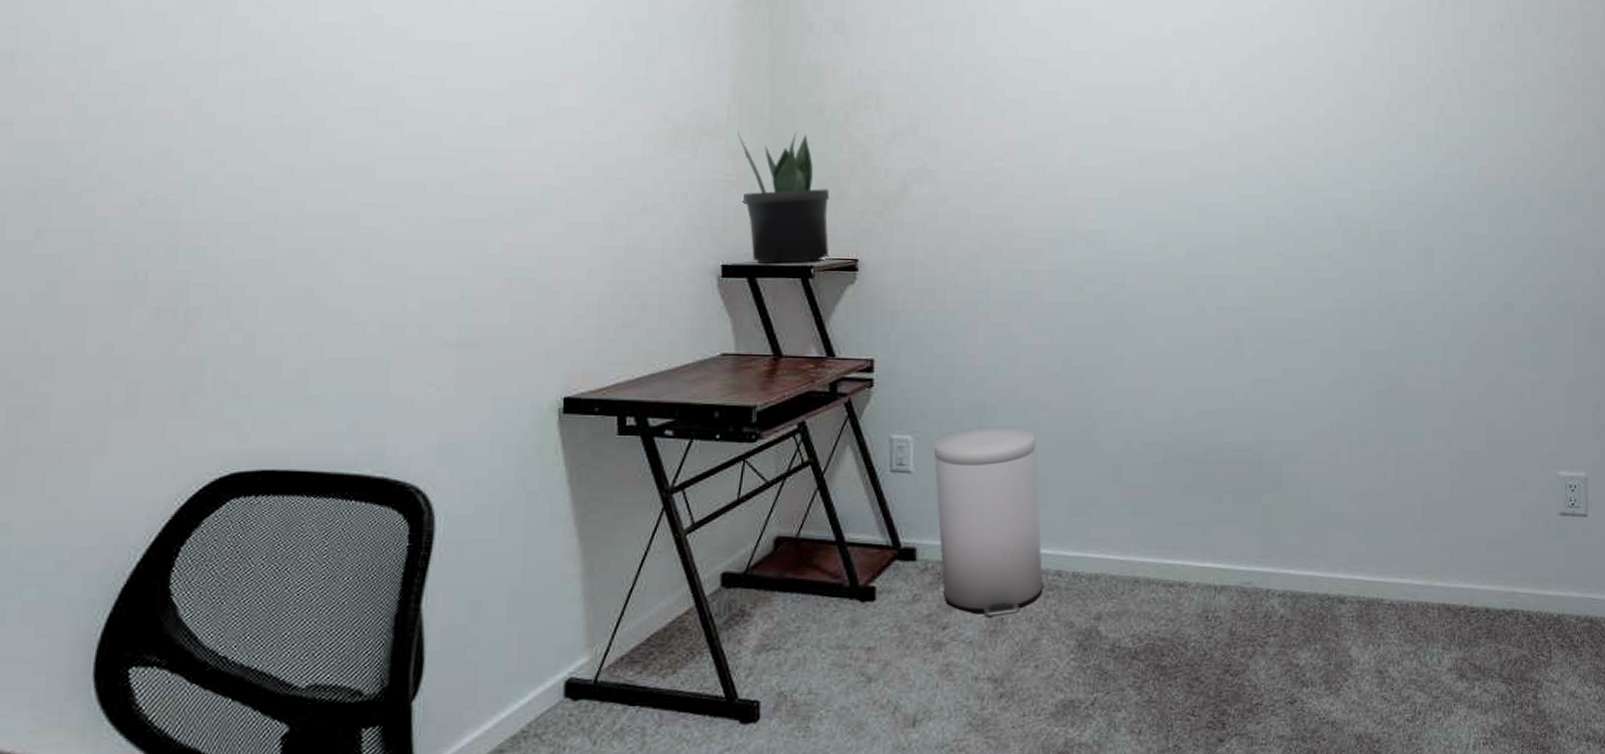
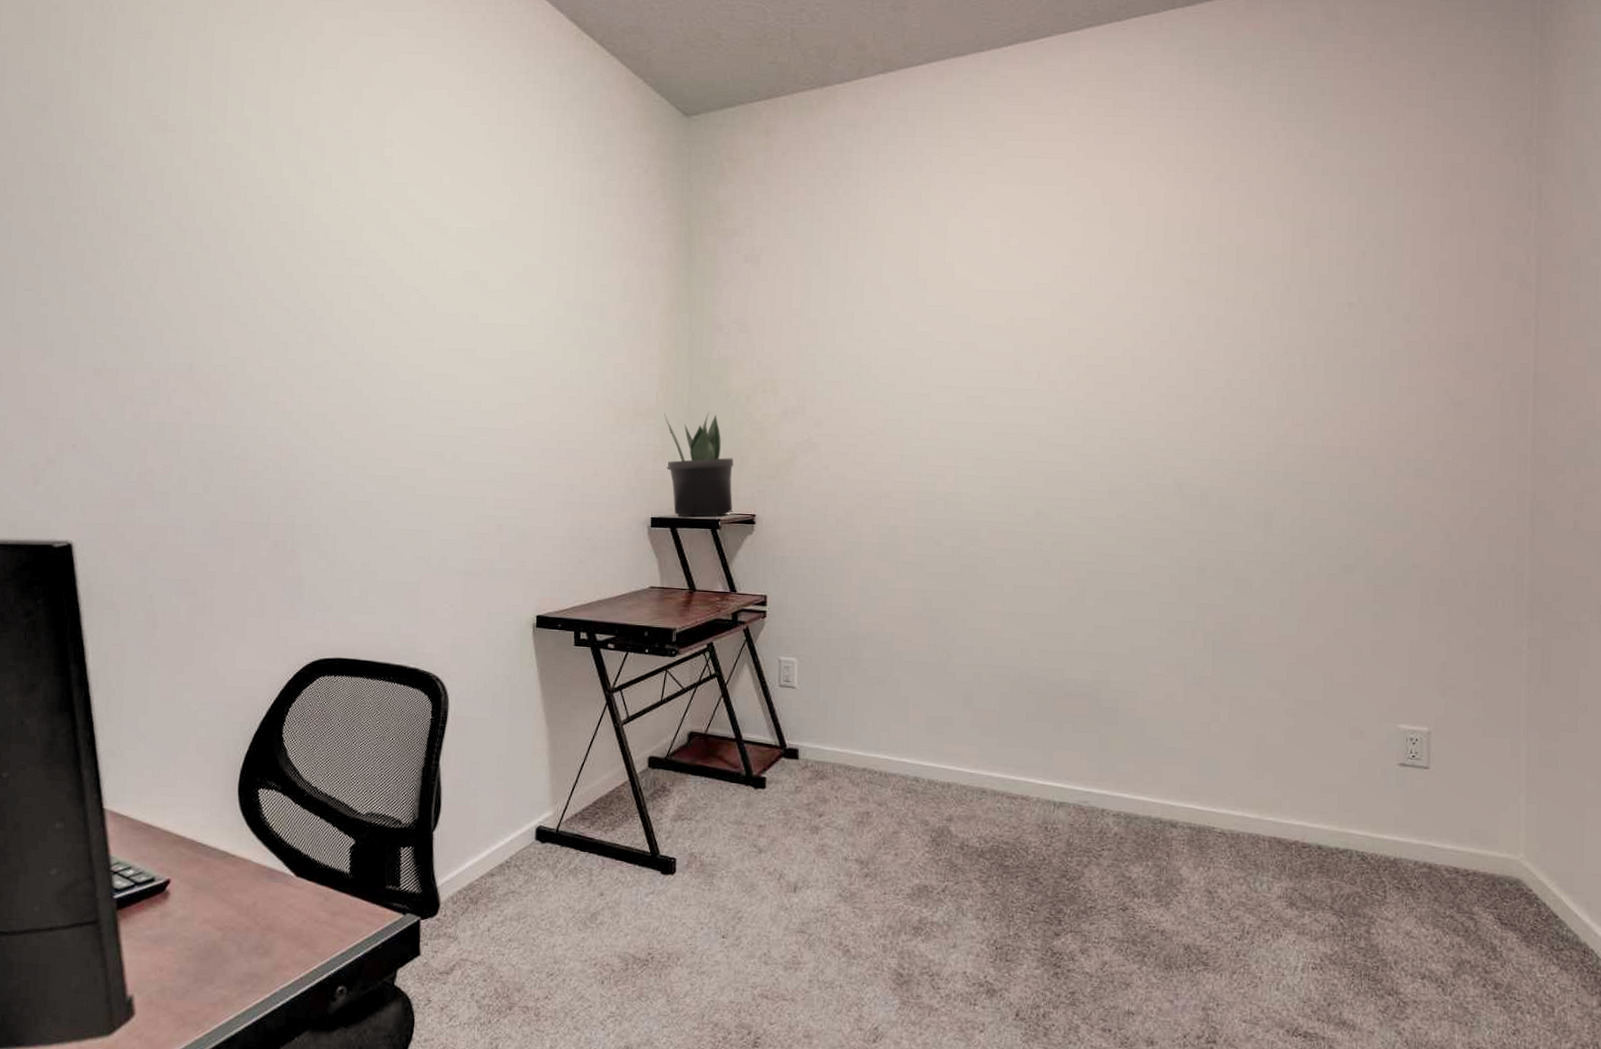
pedal bin: present [933,427,1043,618] -> none [814,654,903,811]

